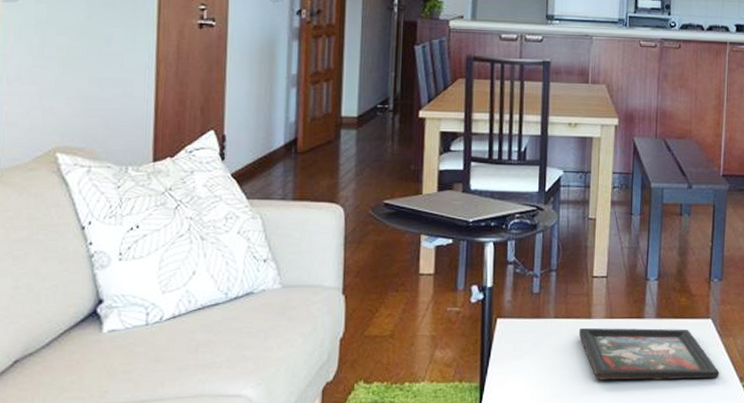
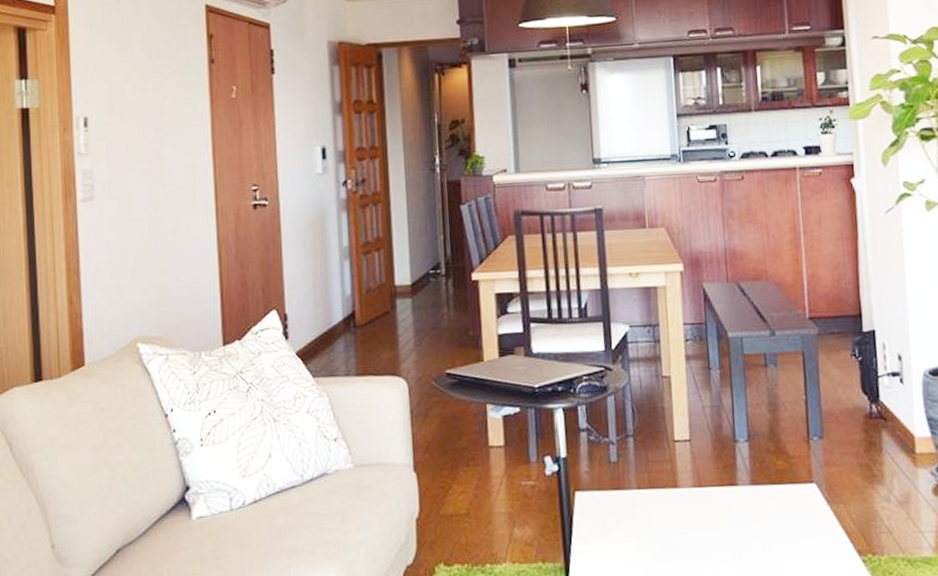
decorative tray: present [578,327,719,380] -> none [665,496,833,558]

